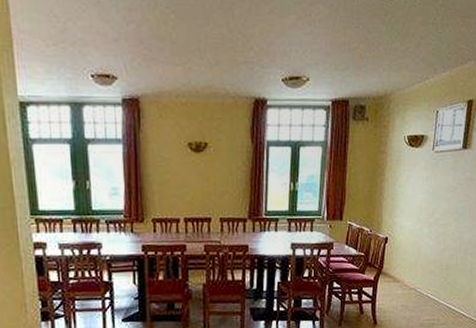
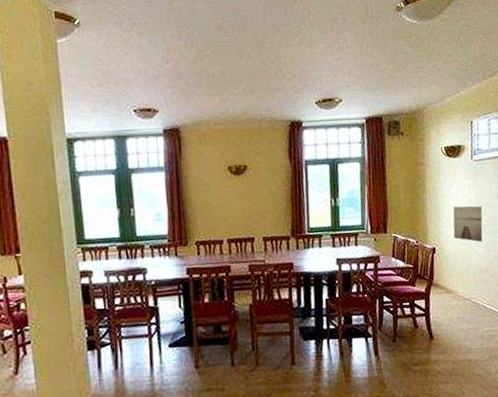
wall art: none [407,197,438,234] -> present [453,205,483,242]

